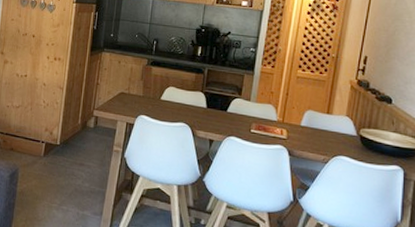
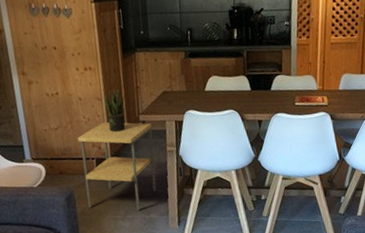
side table: none [28,110,103,204] -> present [77,122,157,211]
potted plant: none [63,81,84,122] -> present [104,89,126,132]

